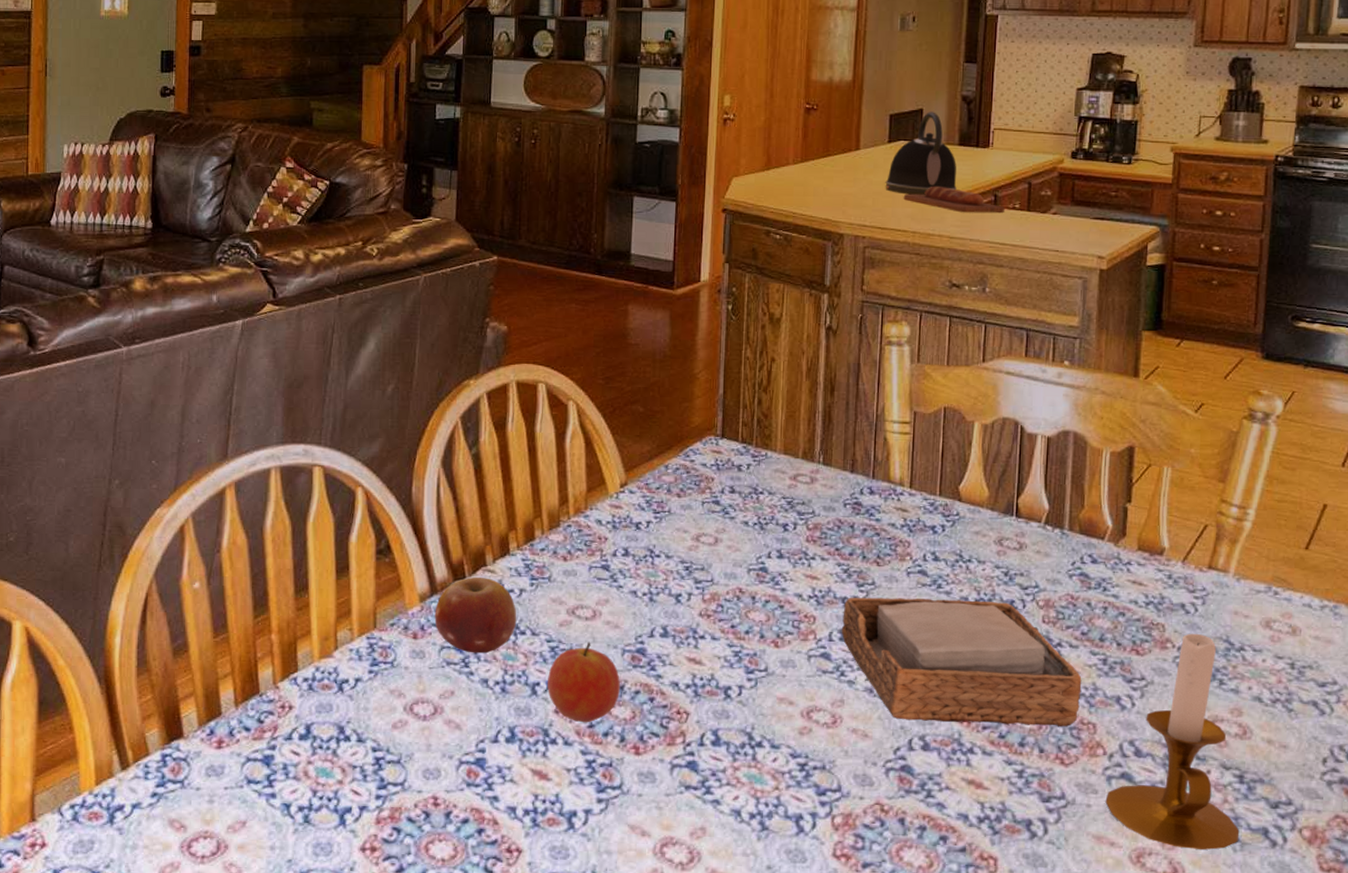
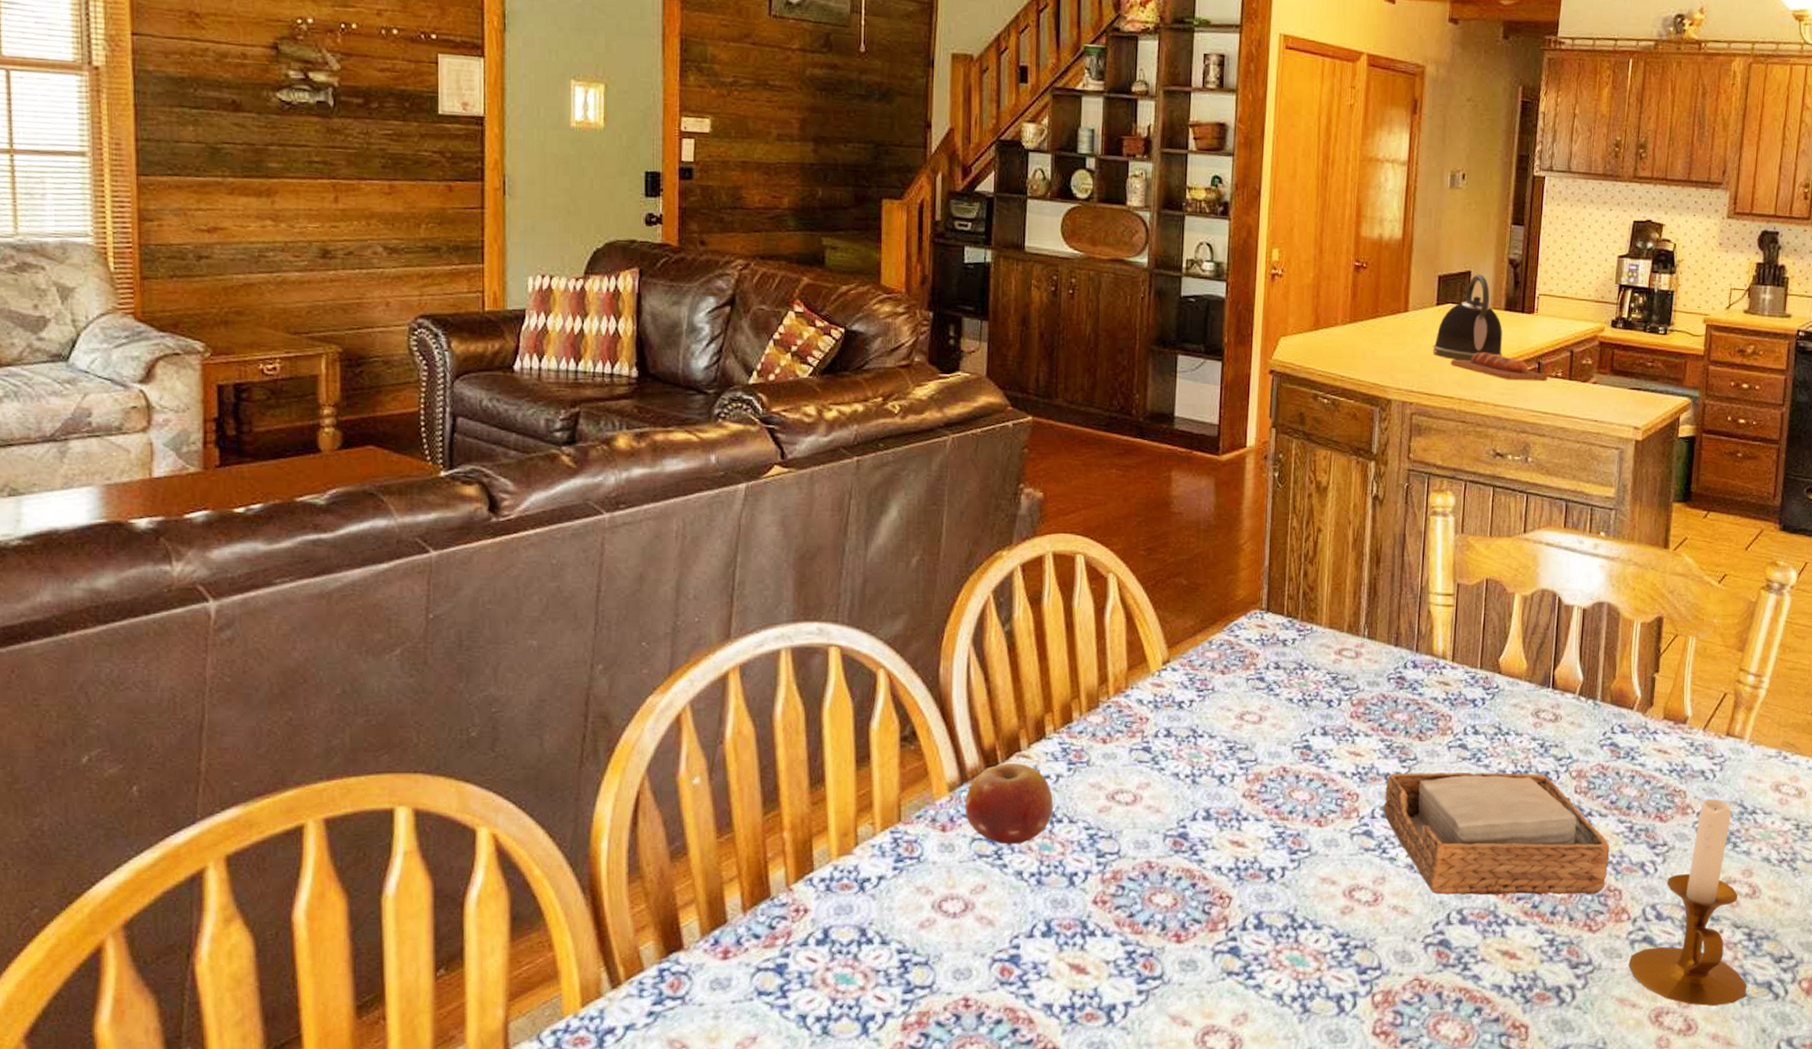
fruit: present [548,641,620,723] -> none [1086,827,1161,913]

